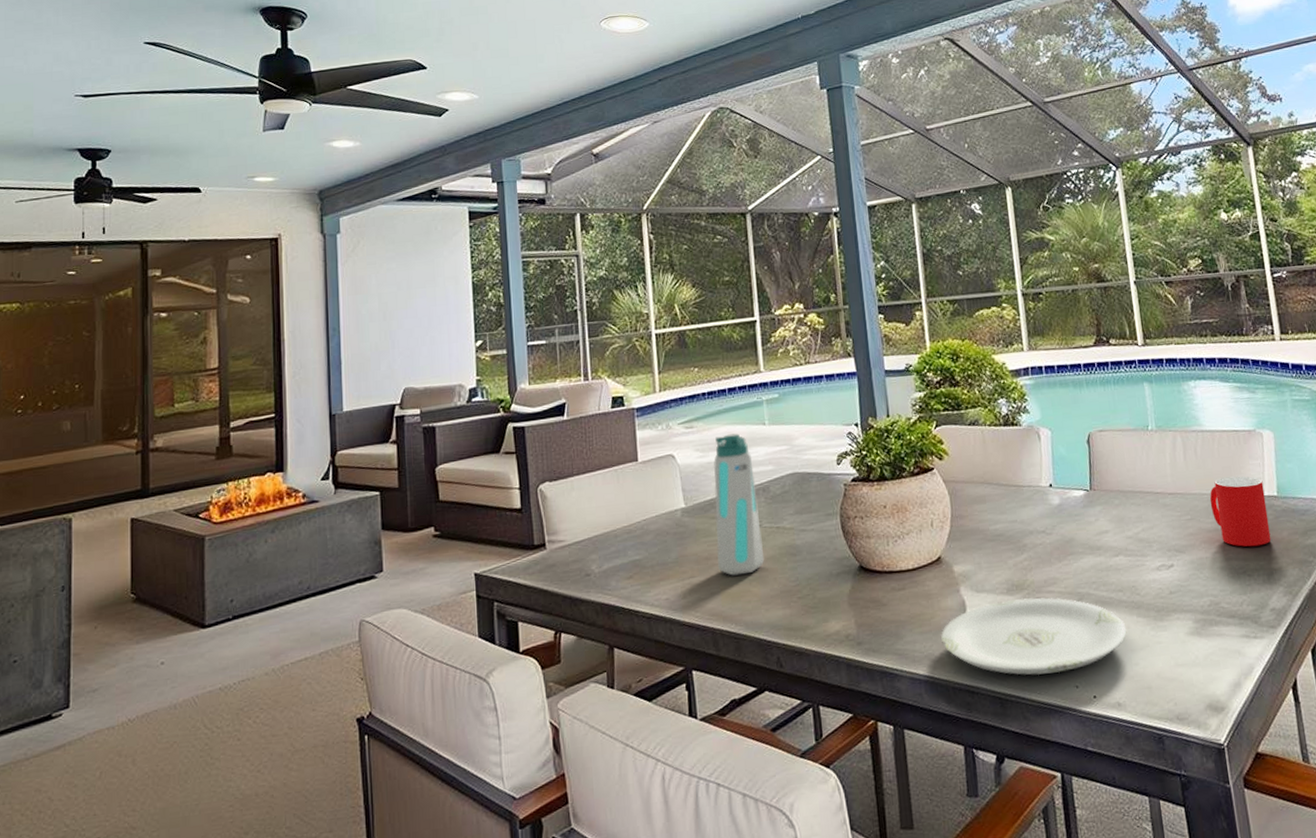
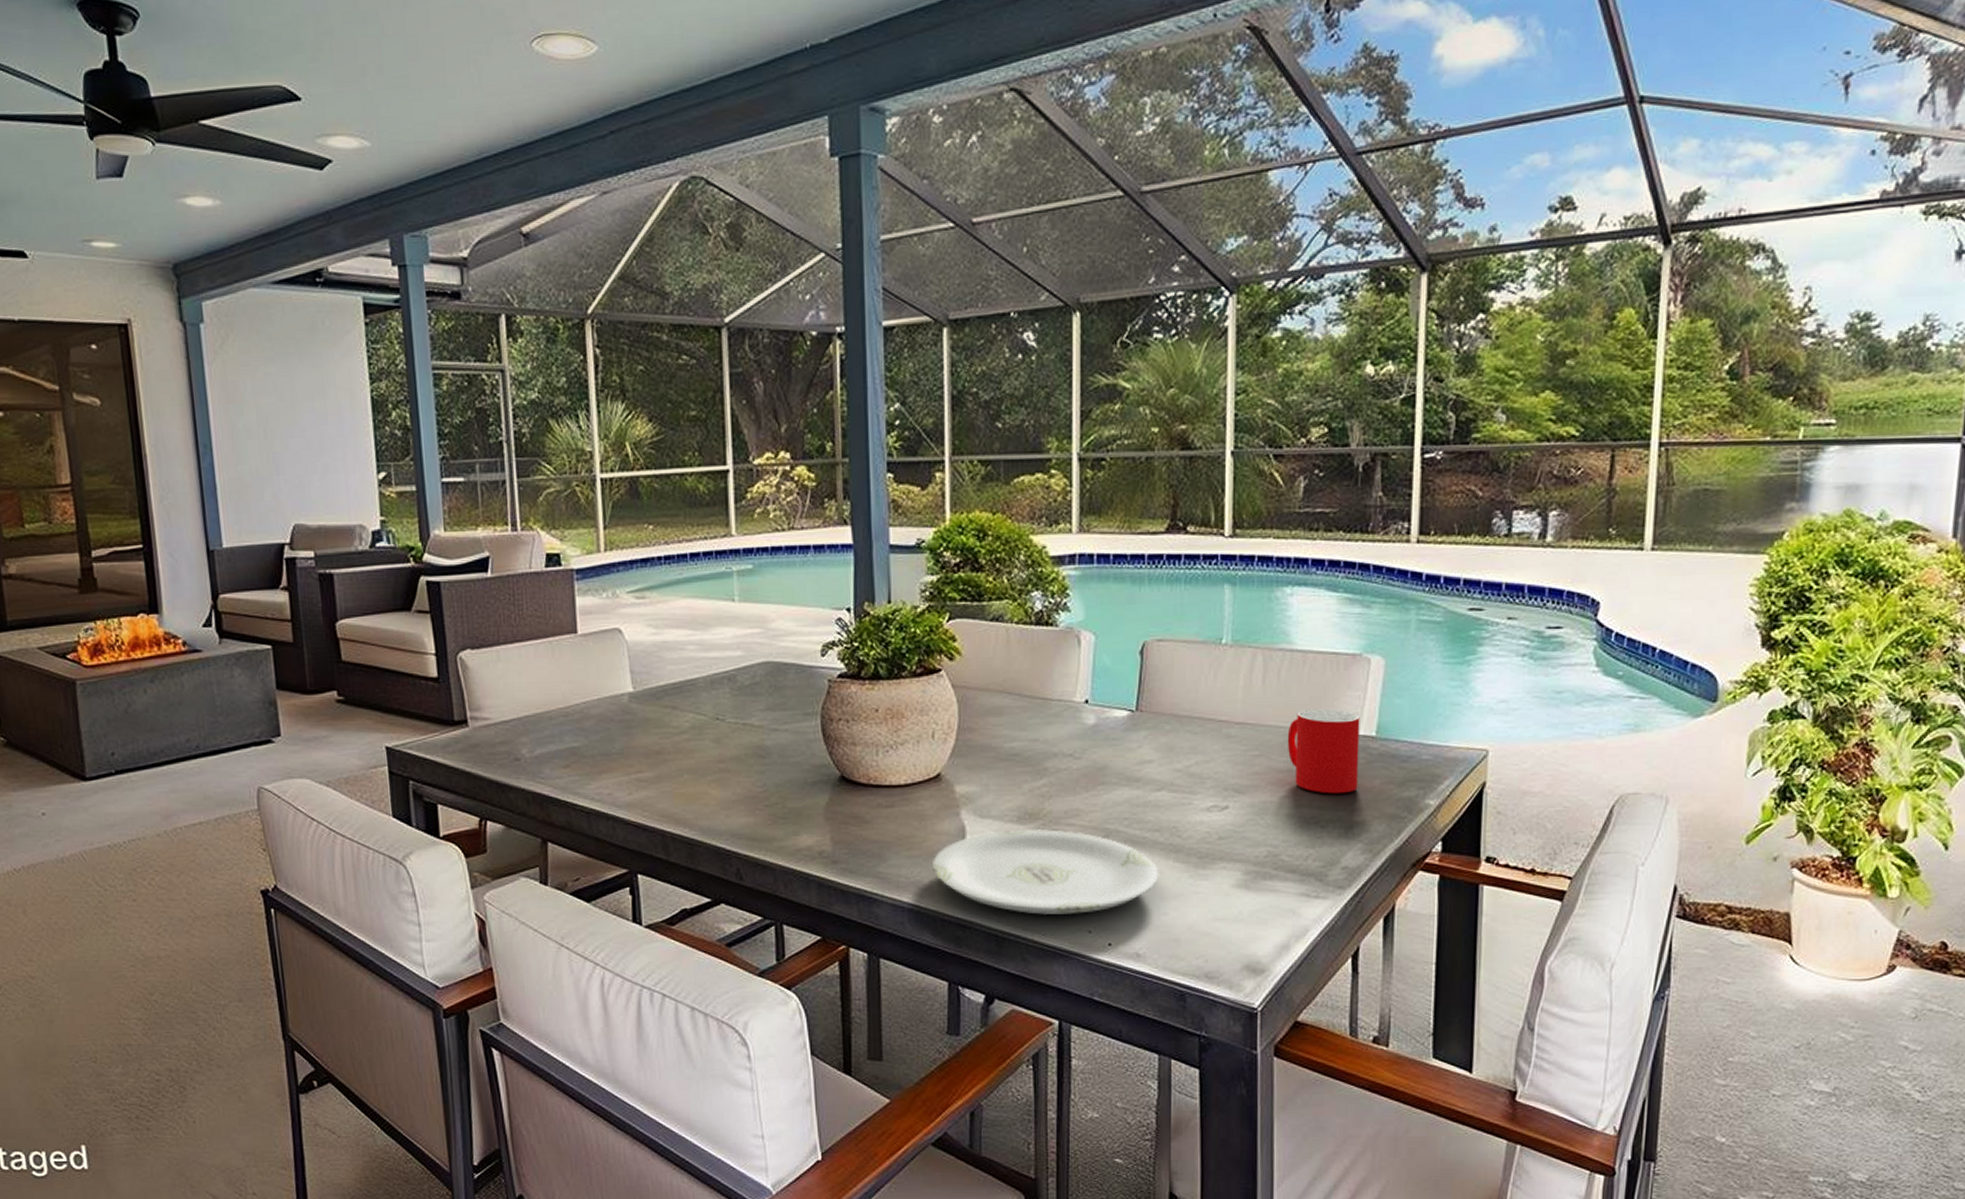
water bottle: present [713,433,765,576] -> none [668,609,727,775]

